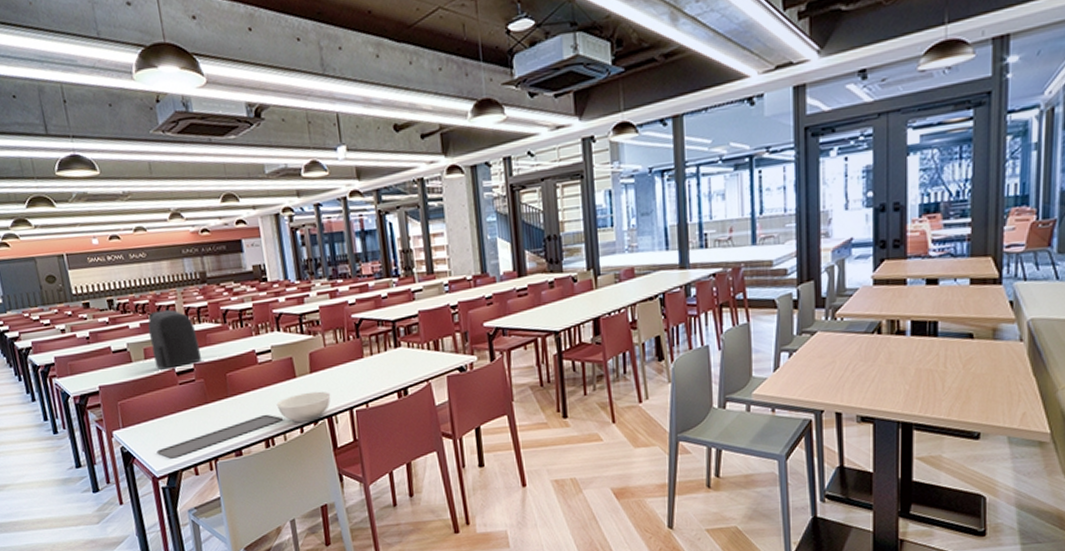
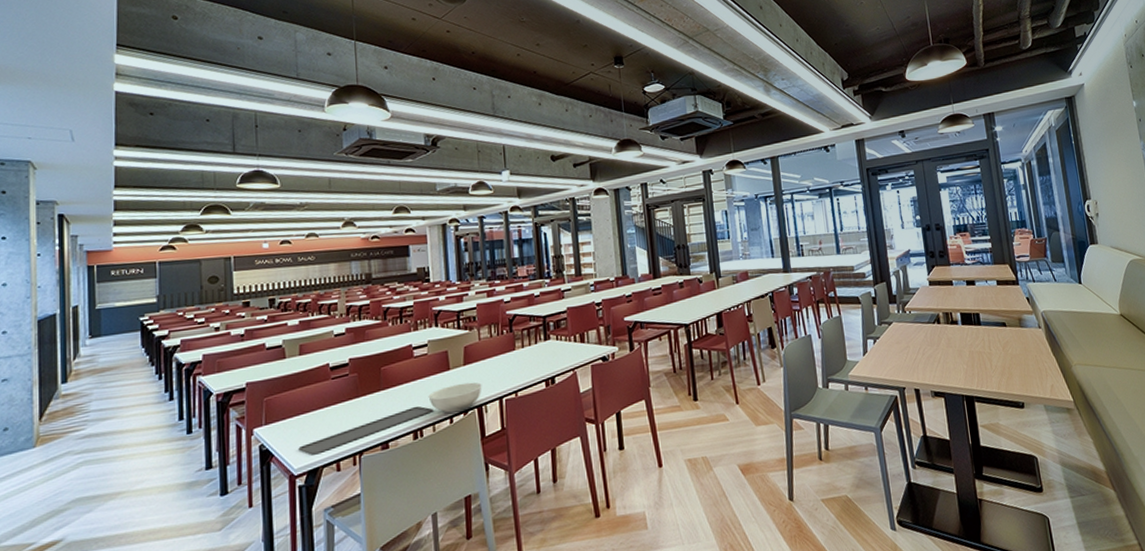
backpack: present [148,308,202,369] -> none [306,306,359,365]

